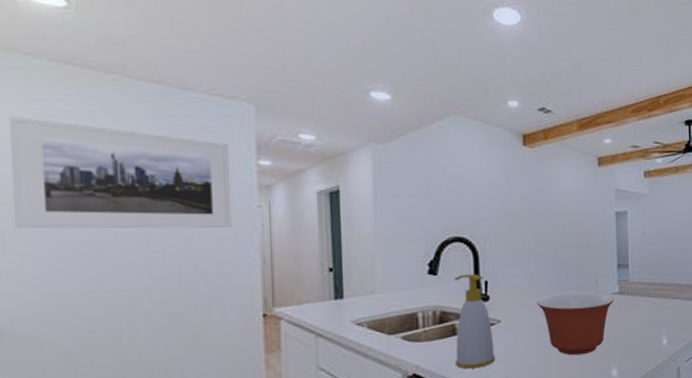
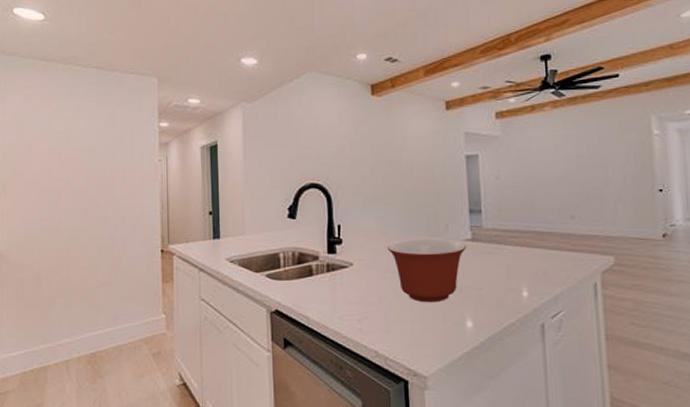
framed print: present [8,117,233,229] -> none [11,101,142,182]
soap bottle: present [455,274,496,369] -> none [311,218,349,309]

